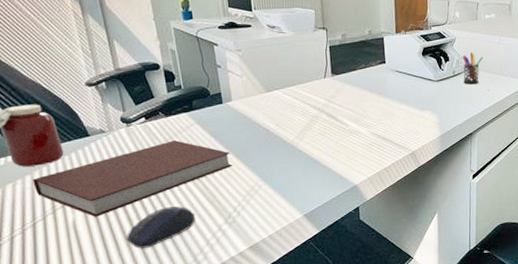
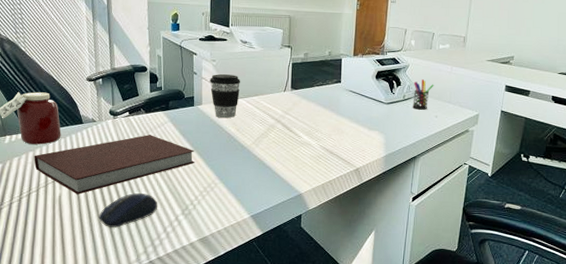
coffee cup: none [237,64,274,114] -> present [210,74,240,119]

